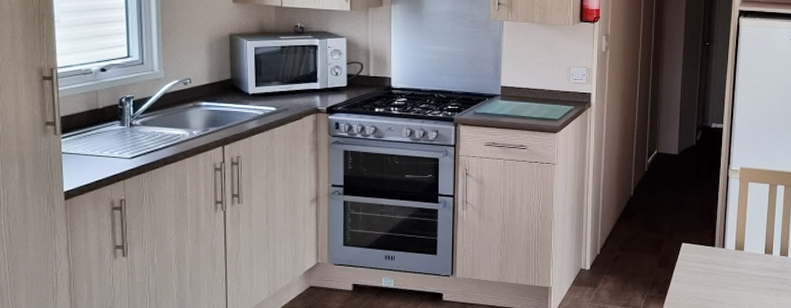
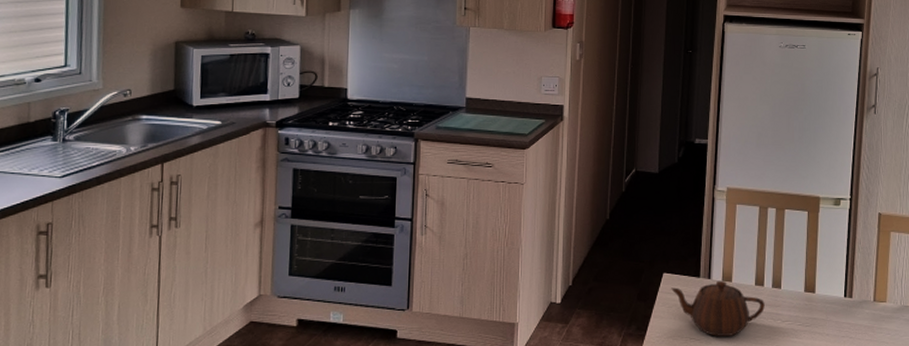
teapot: none [688,249,773,298] -> present [670,280,765,336]

